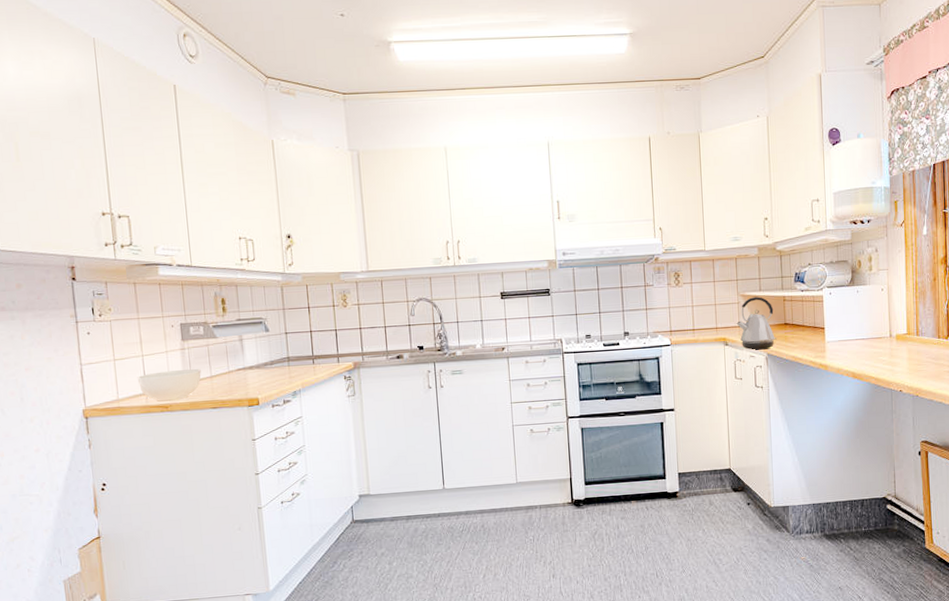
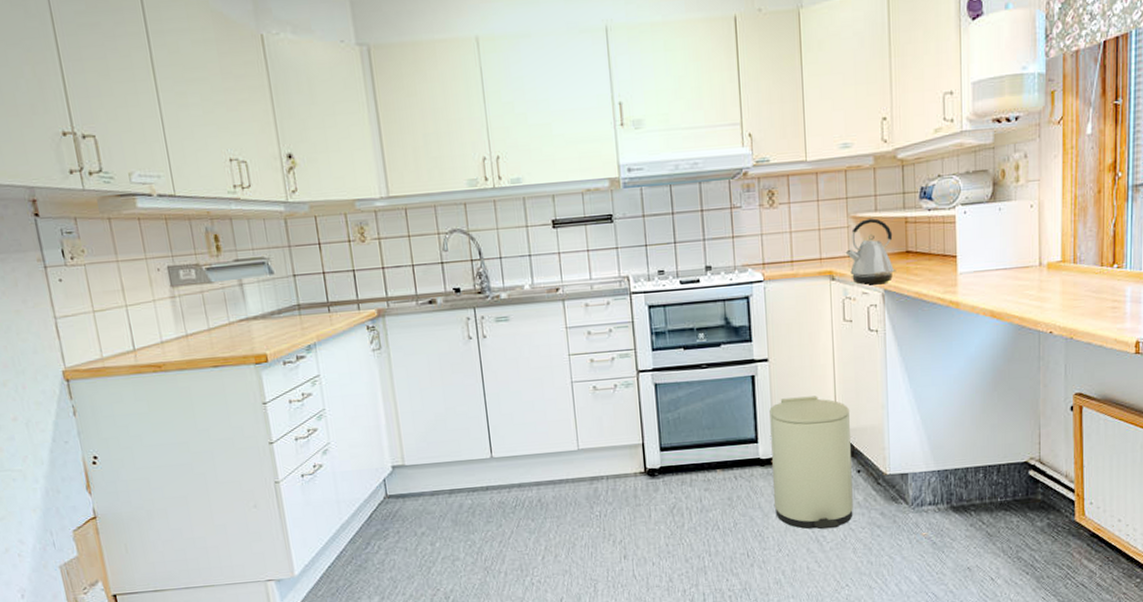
bowl: present [137,368,201,402] -> none [122,320,197,360]
pedal bin: none [675,440,744,554] -> present [769,395,853,530]

